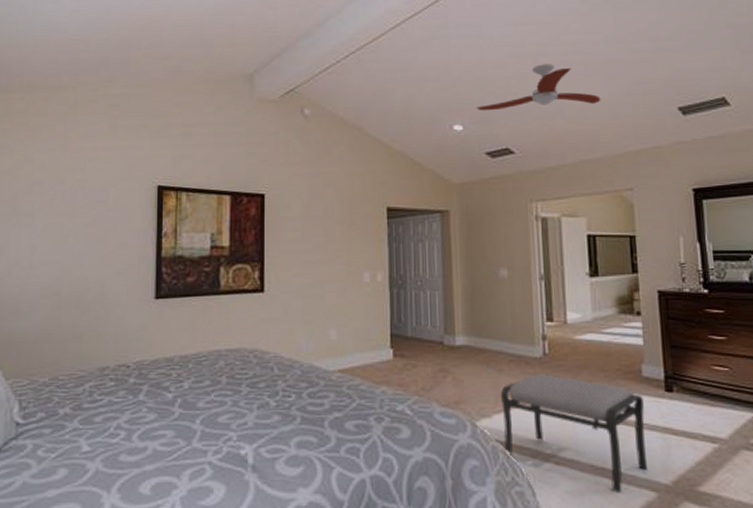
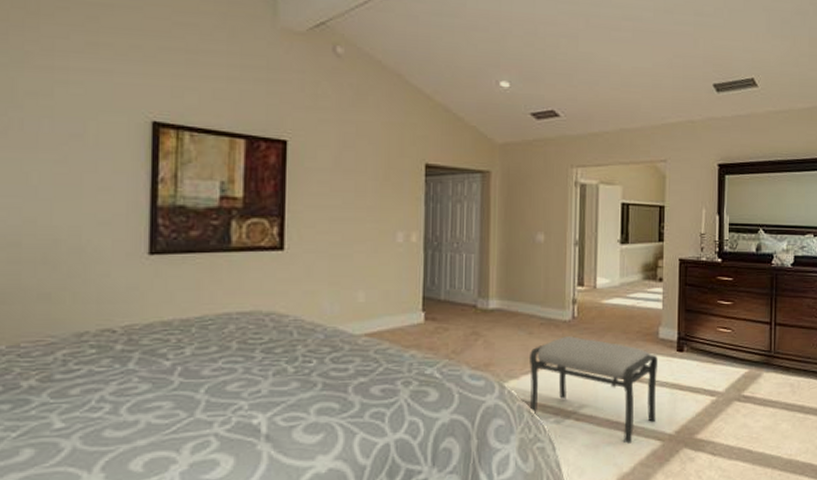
ceiling fan: present [476,64,601,111] -> none [524,25,646,73]

